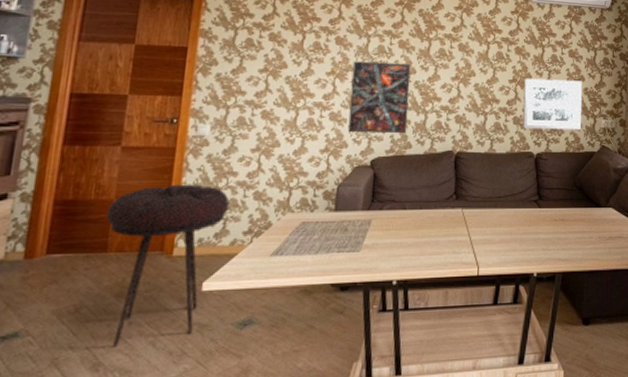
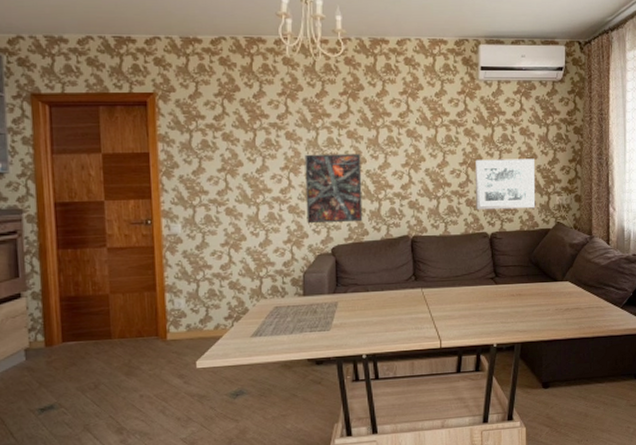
stool: present [106,184,230,347] -> none [105,277,209,415]

